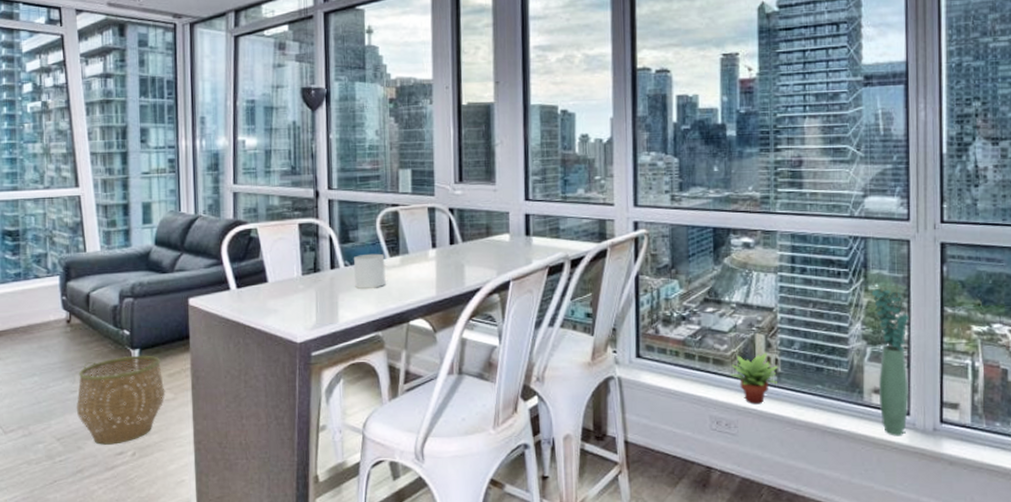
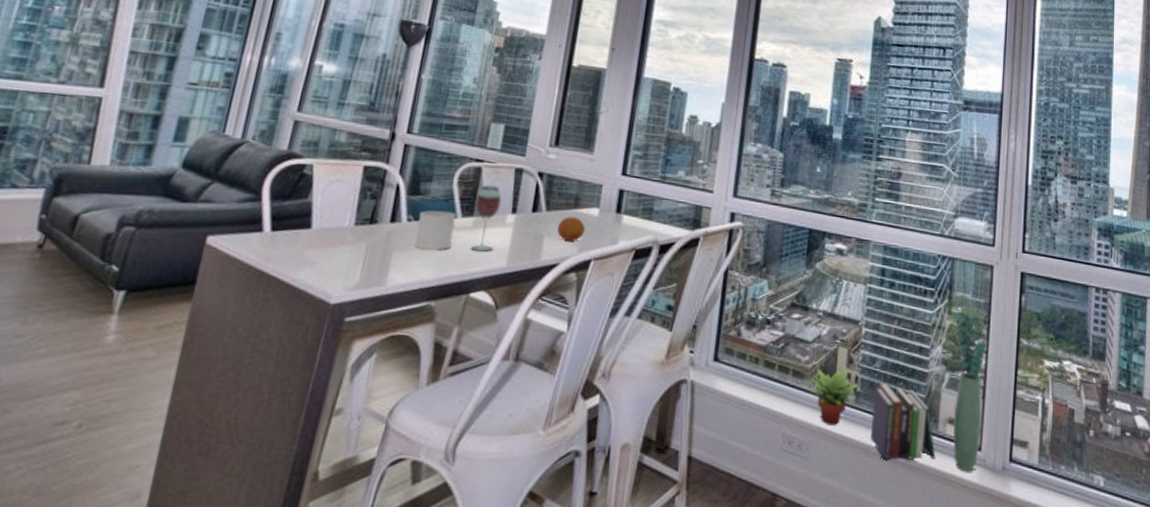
basket: present [76,355,166,445] -> none [15,297,151,411]
wineglass: none [398,226,422,286] -> present [471,185,502,252]
fruit: none [474,245,501,266] -> present [556,216,586,241]
books: none [794,361,863,432] -> present [871,382,936,461]

